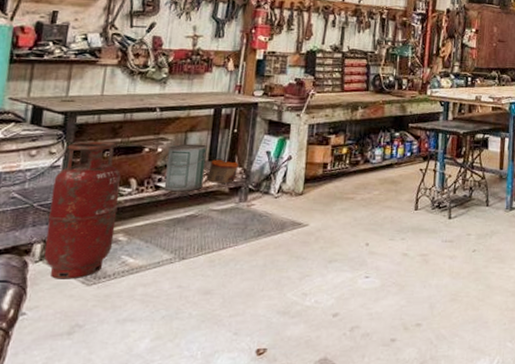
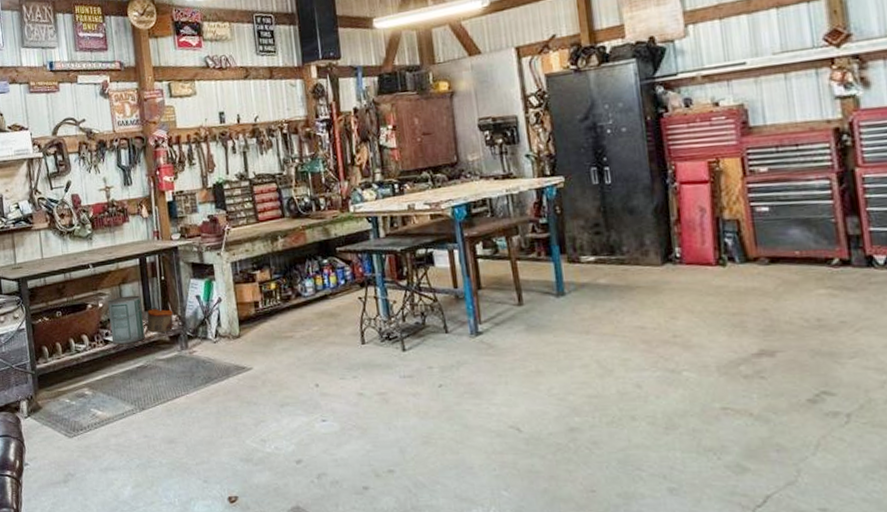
gas cylinder: present [44,141,121,279] -> none [22,302,82,433]

